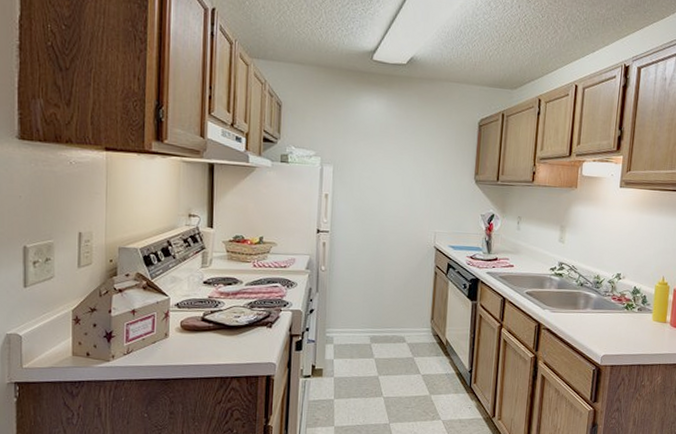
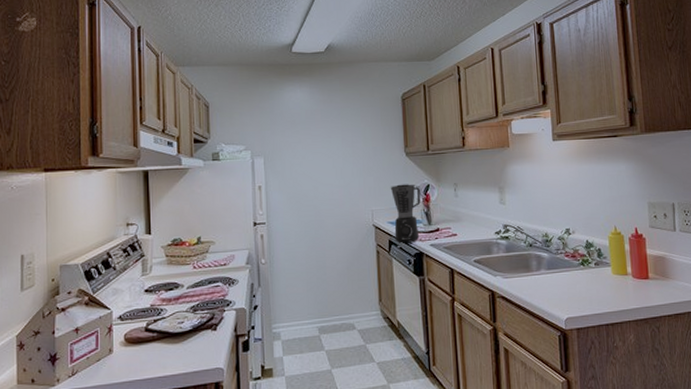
blender: none [453,210,485,269] -> present [390,184,421,244]

